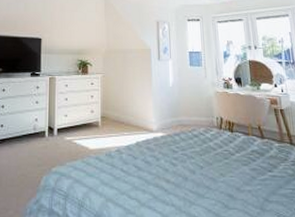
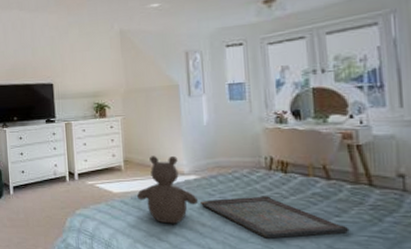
teddy bear: none [110,113,164,181] -> present [136,156,198,224]
serving tray: none [166,153,279,193] -> present [200,196,350,239]

